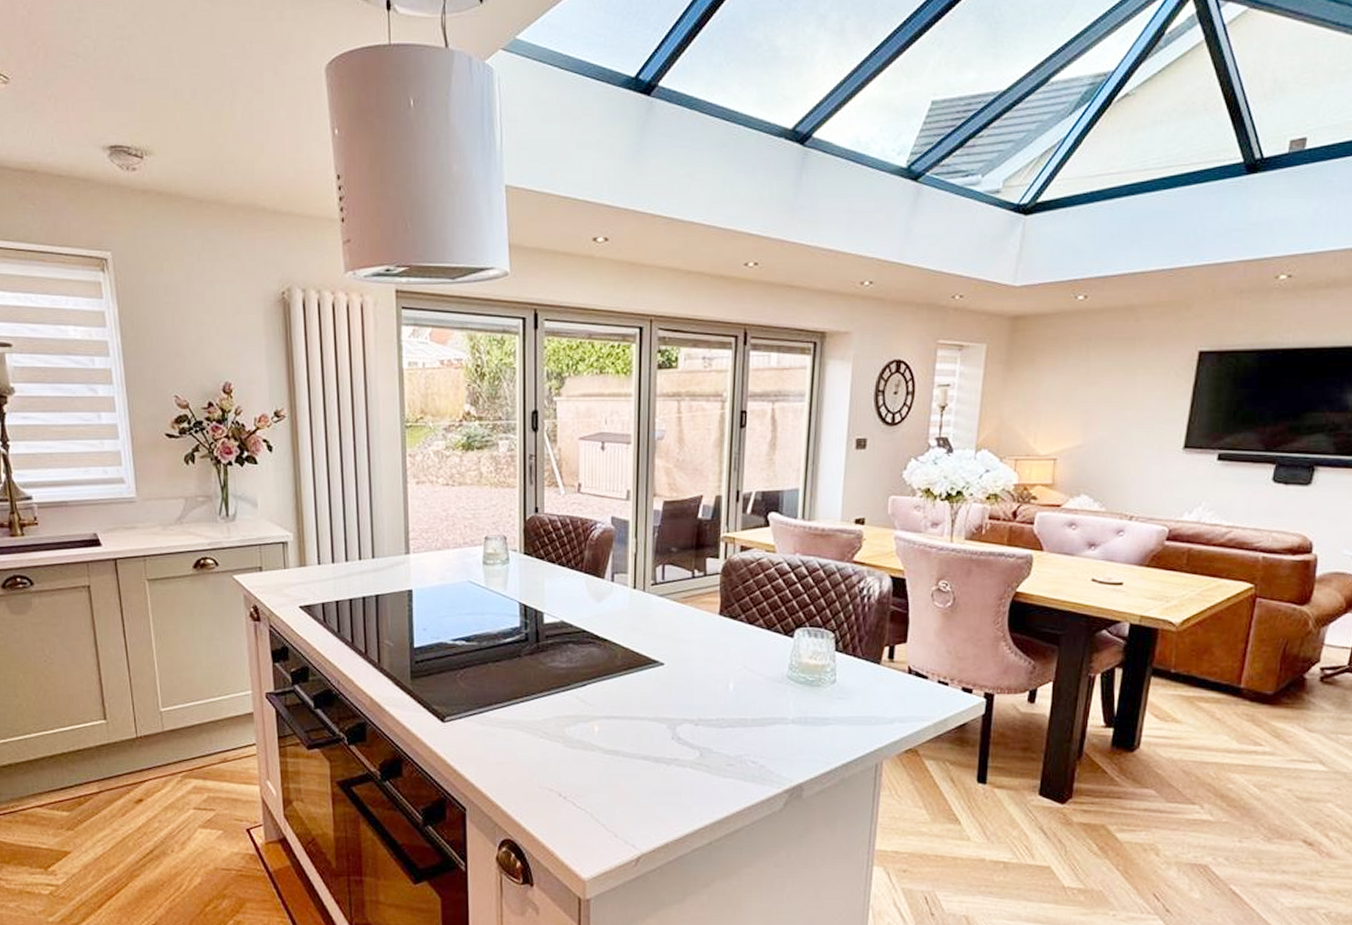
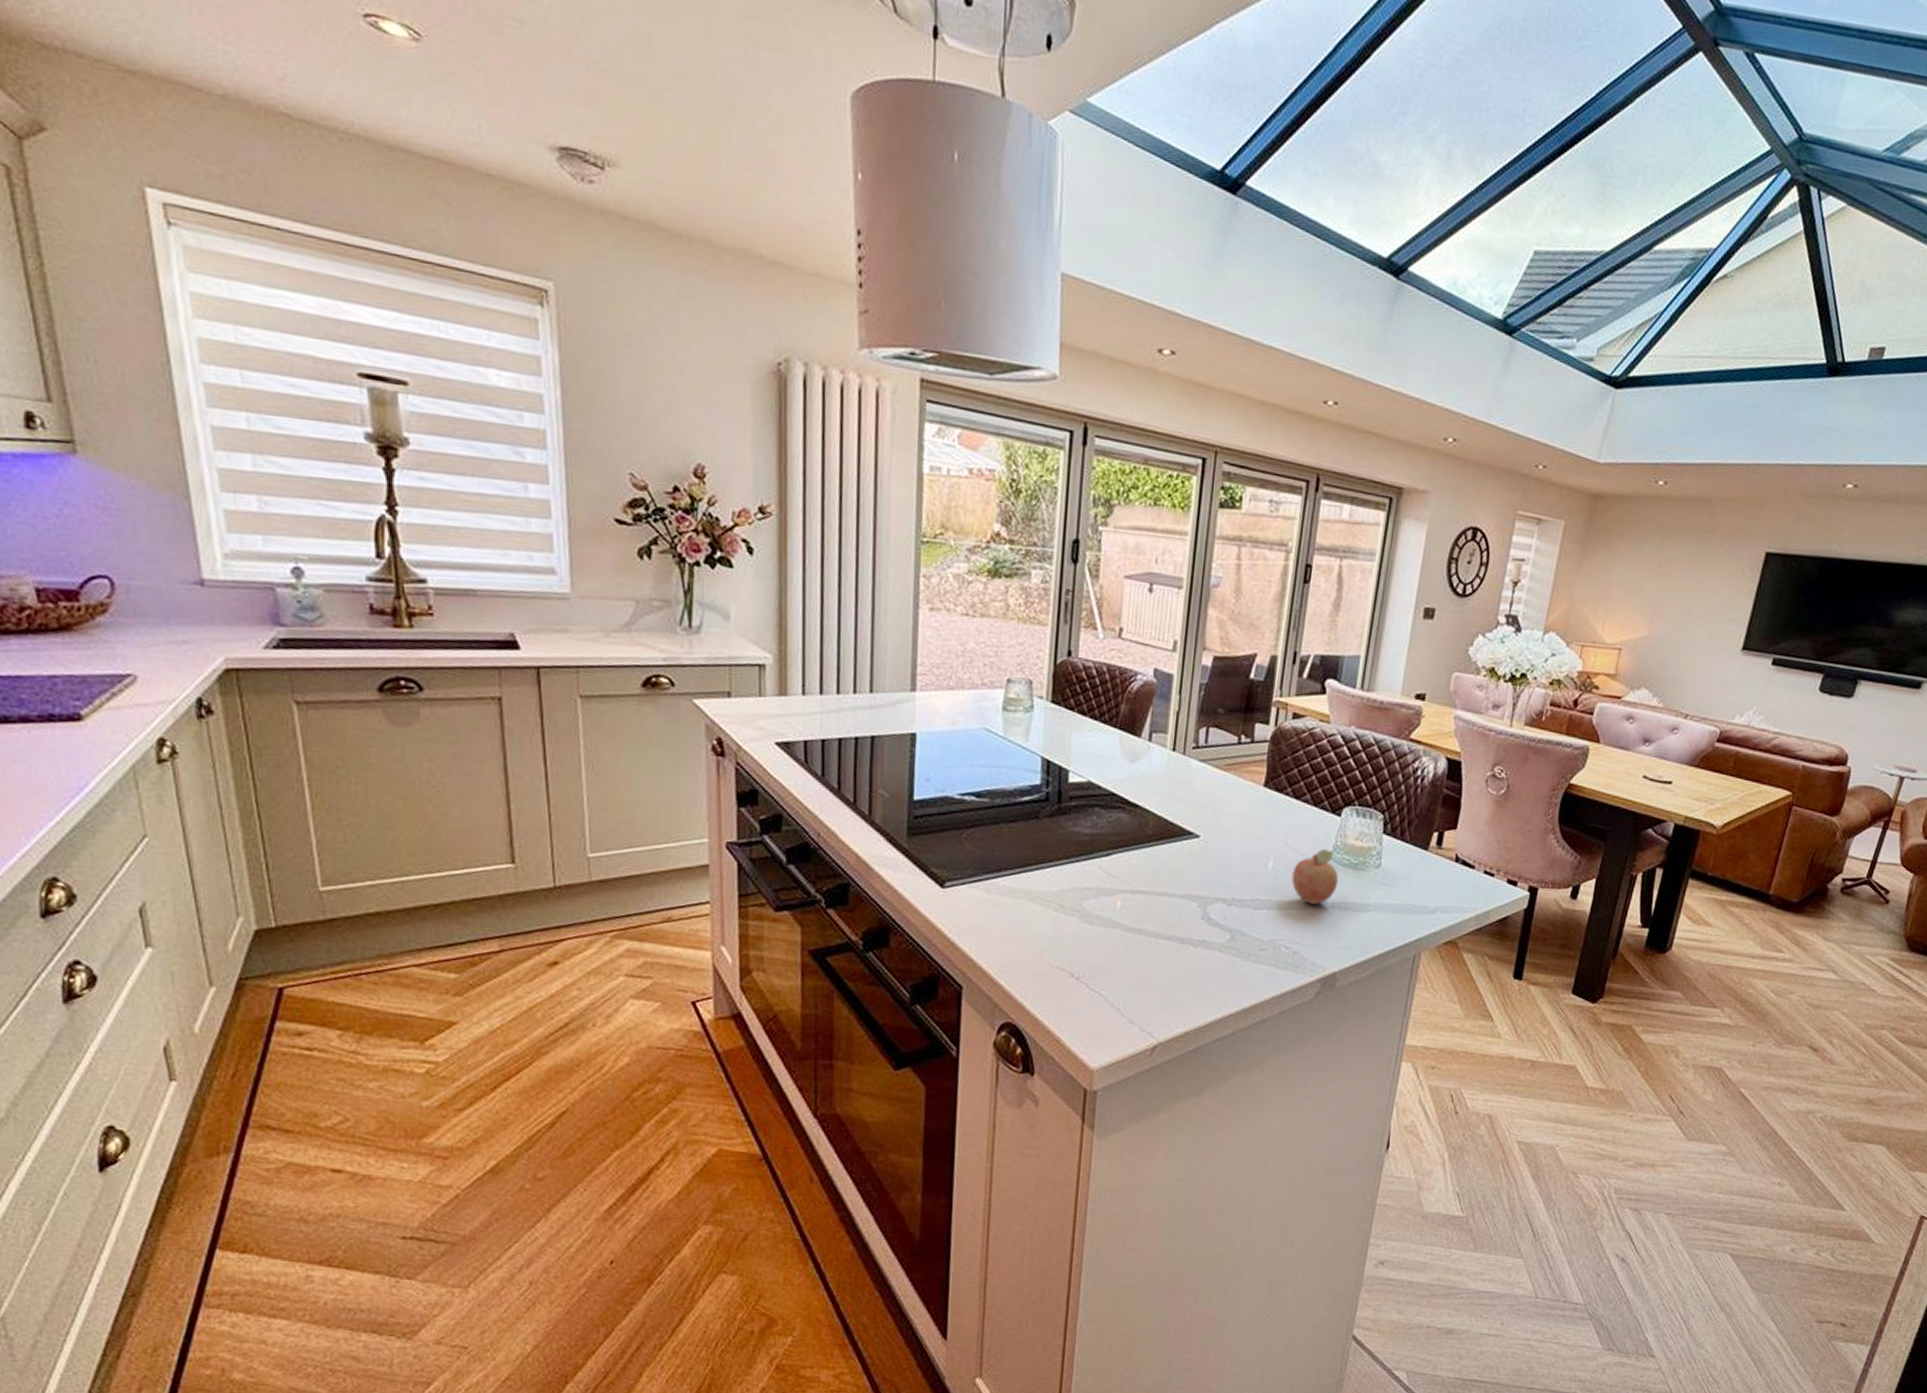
fruit: none [752,669,797,721] -> present [1291,849,1339,905]

